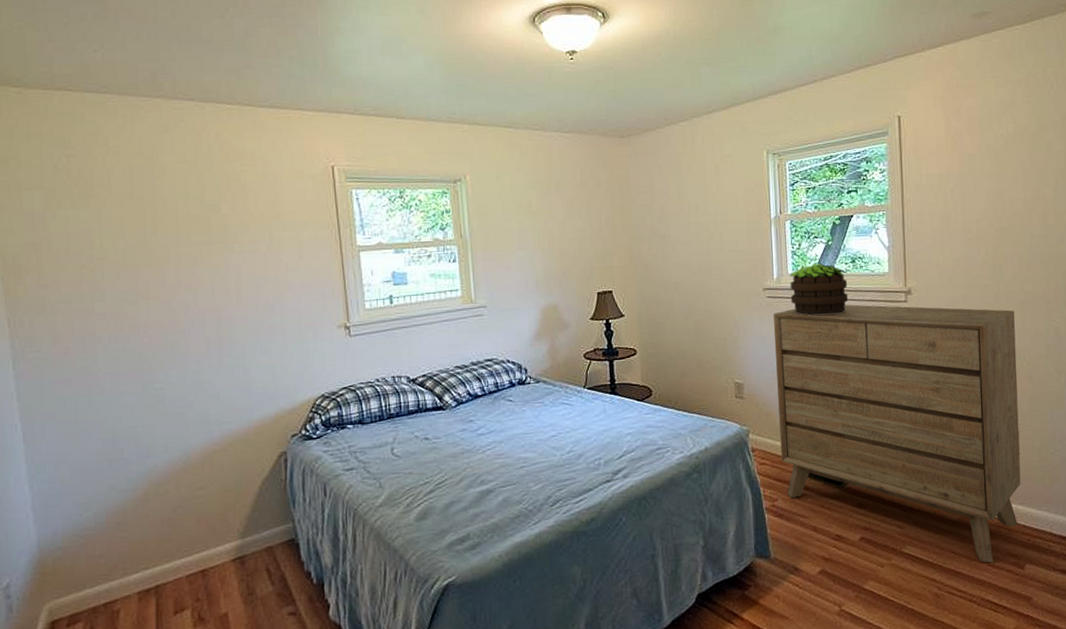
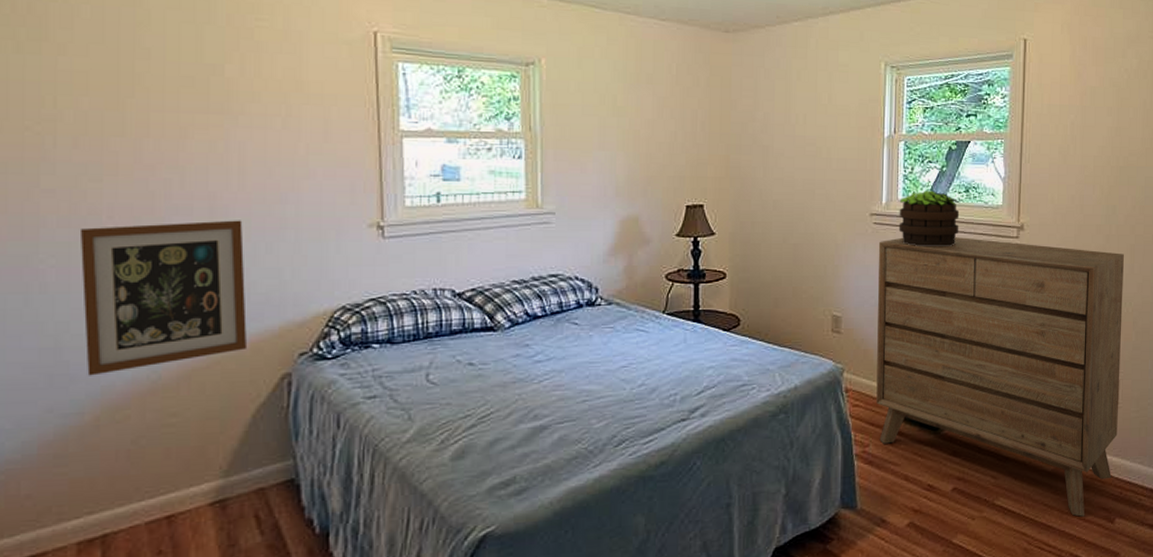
wall art: none [124,328,251,459] -> present [79,220,247,376]

